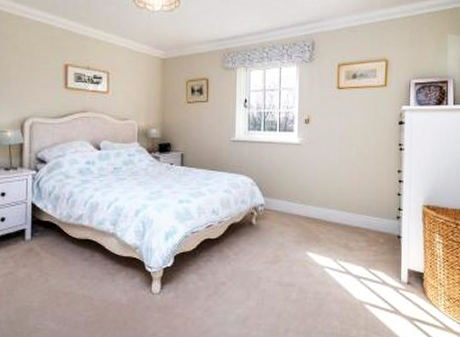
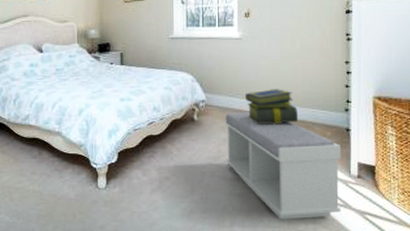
bench: none [282,217,392,326] -> present [225,112,341,220]
stack of books: none [302,195,353,230] -> present [244,89,298,125]

